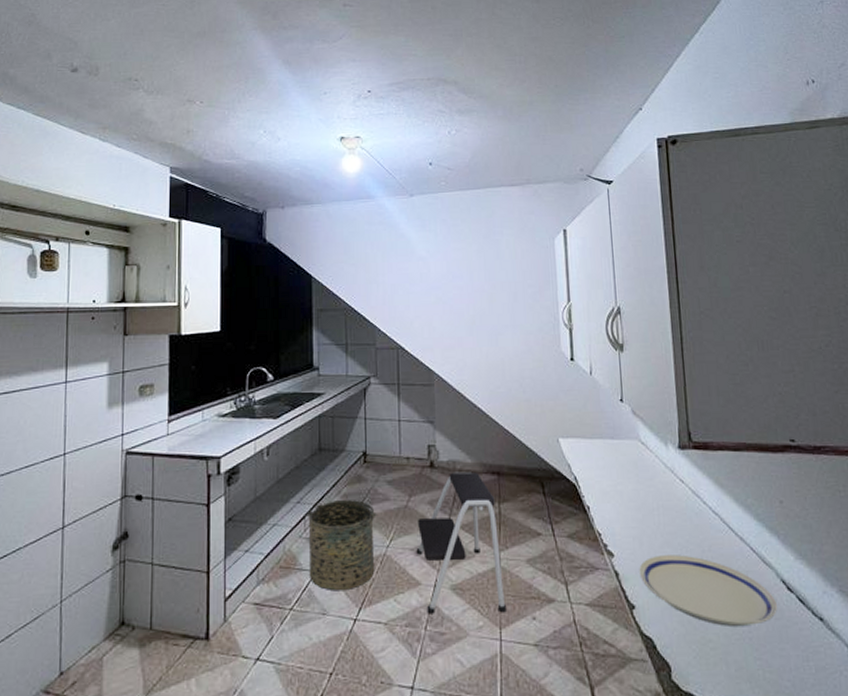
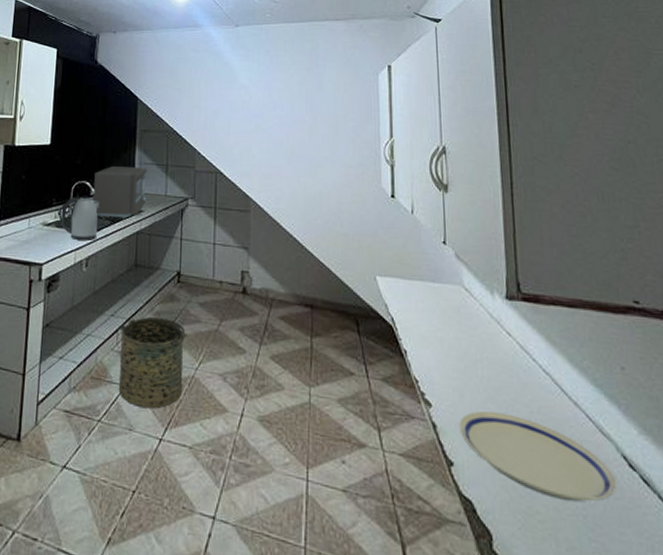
kettle: none [237,382,278,430] -> present [61,196,98,241]
microwave: none [271,349,326,403] -> present [93,166,147,219]
step stool: present [416,471,506,614] -> none [225,300,314,452]

